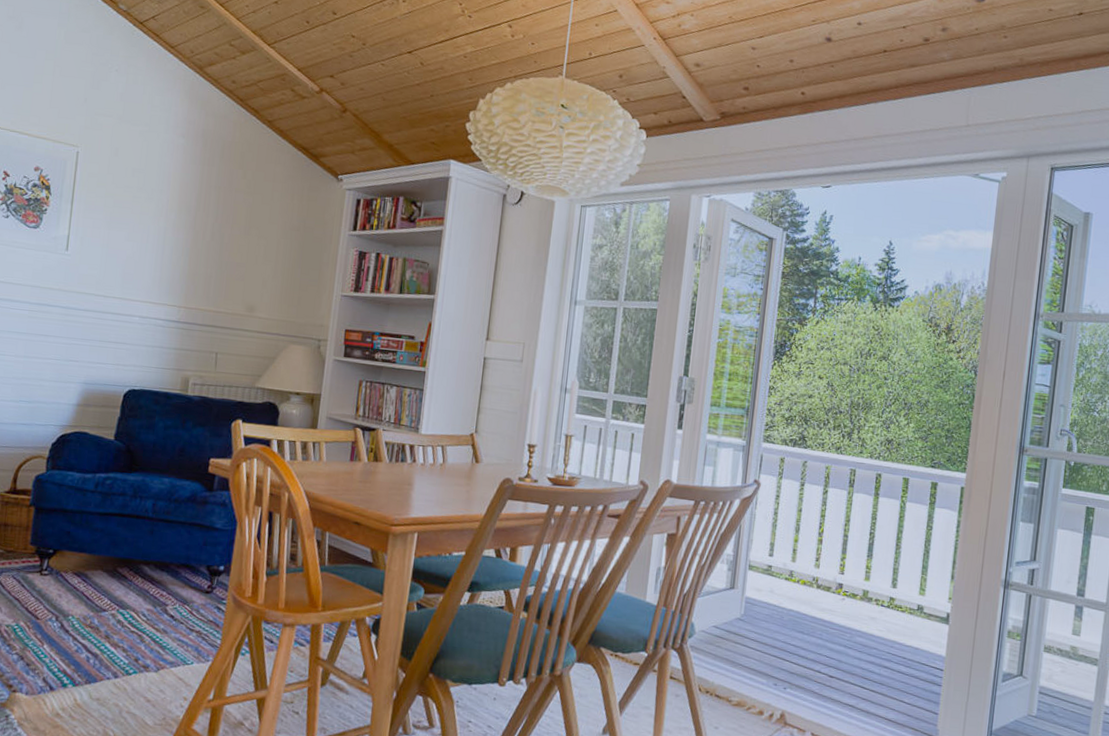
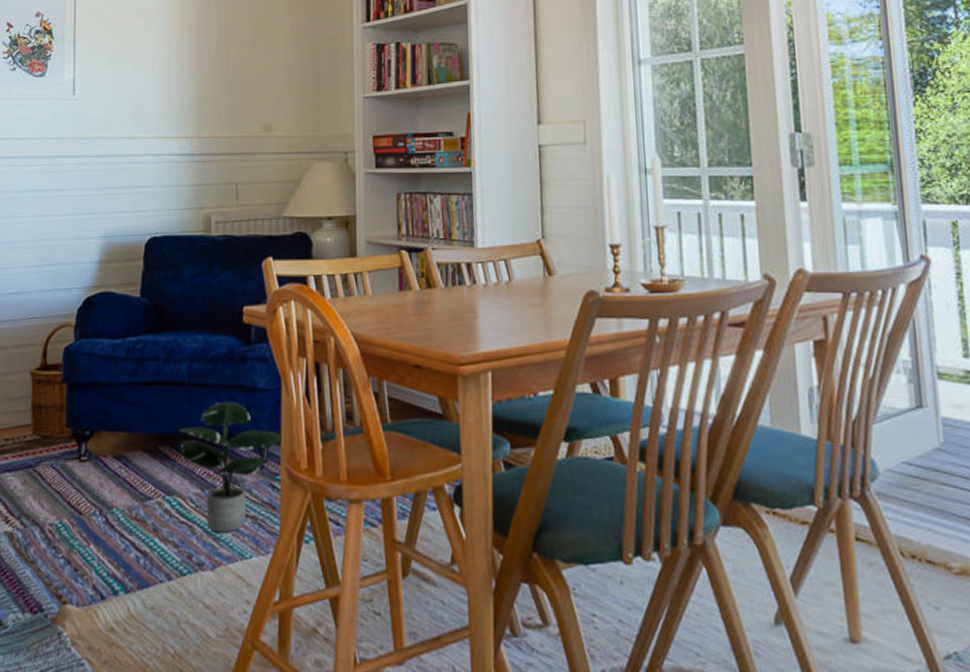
potted plant: none [137,535,232,643] -> present [179,401,282,533]

